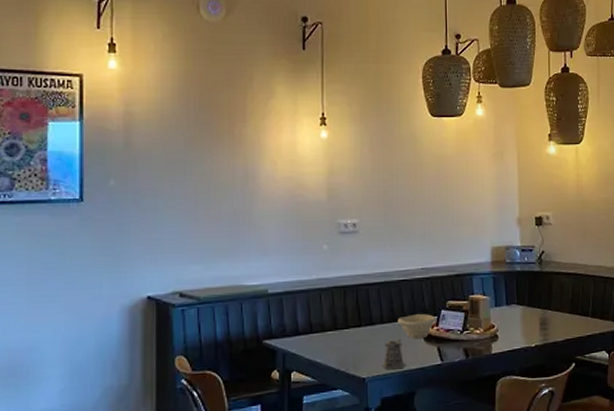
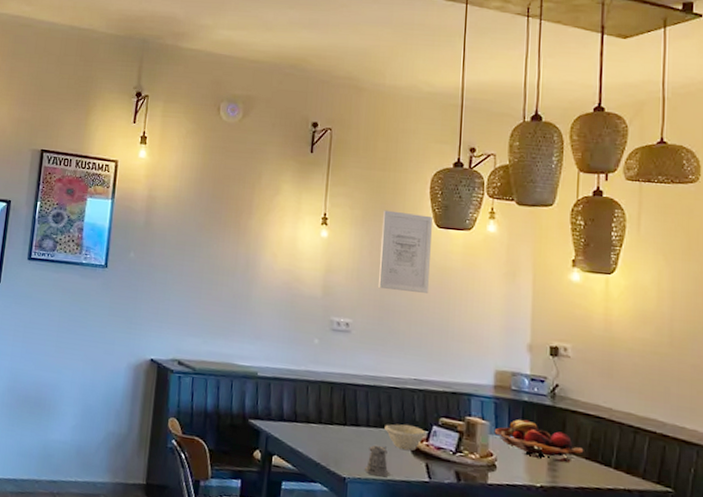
wall art: none [379,104,428,185] -> present [379,210,432,294]
fruit basket: none [494,288,567,322] -> present [494,419,584,463]

